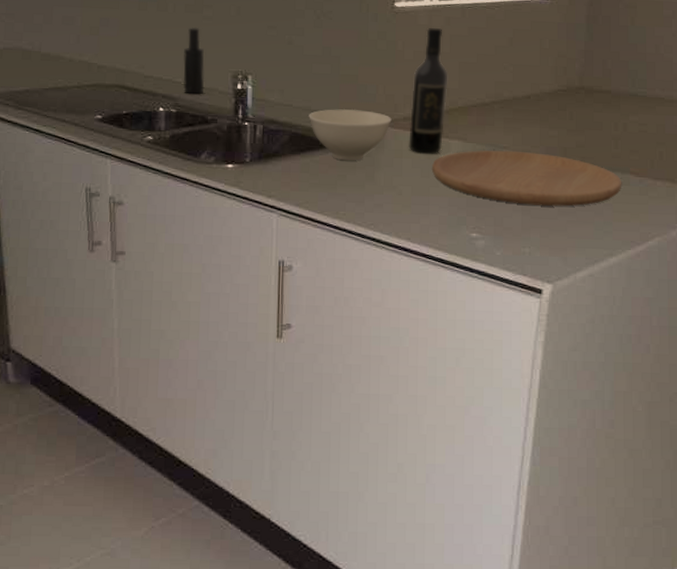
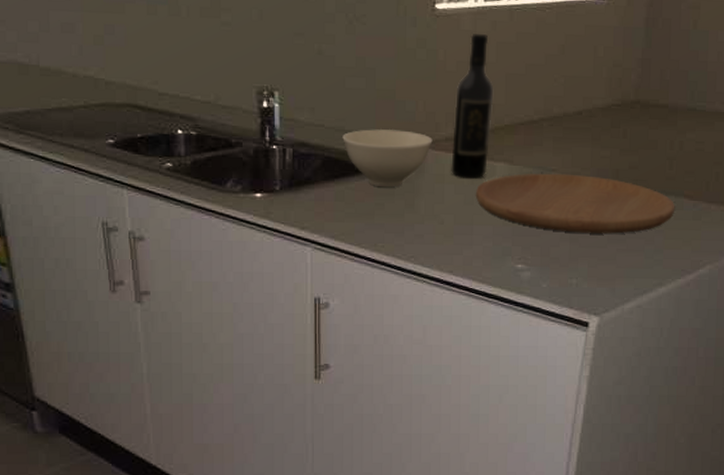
soap dispenser: present [183,27,205,95] -> none [202,34,227,115]

